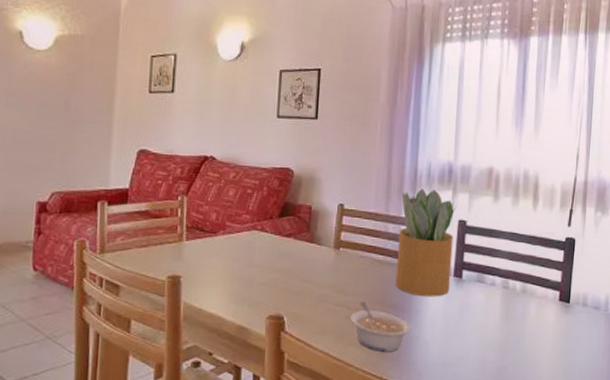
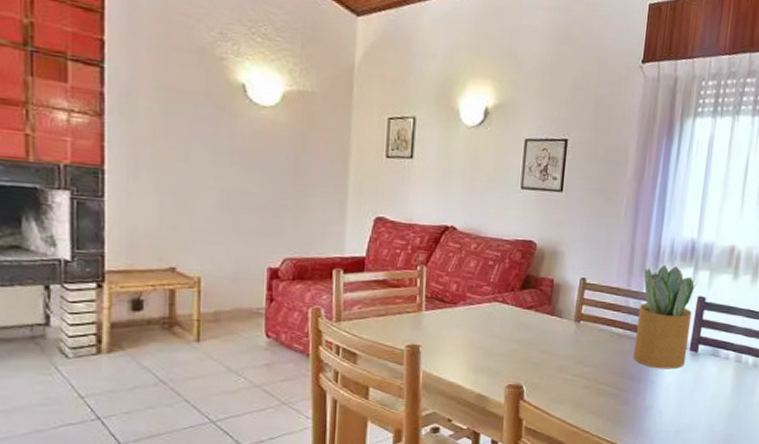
legume: present [350,301,411,352] -> none [588,372,646,420]

